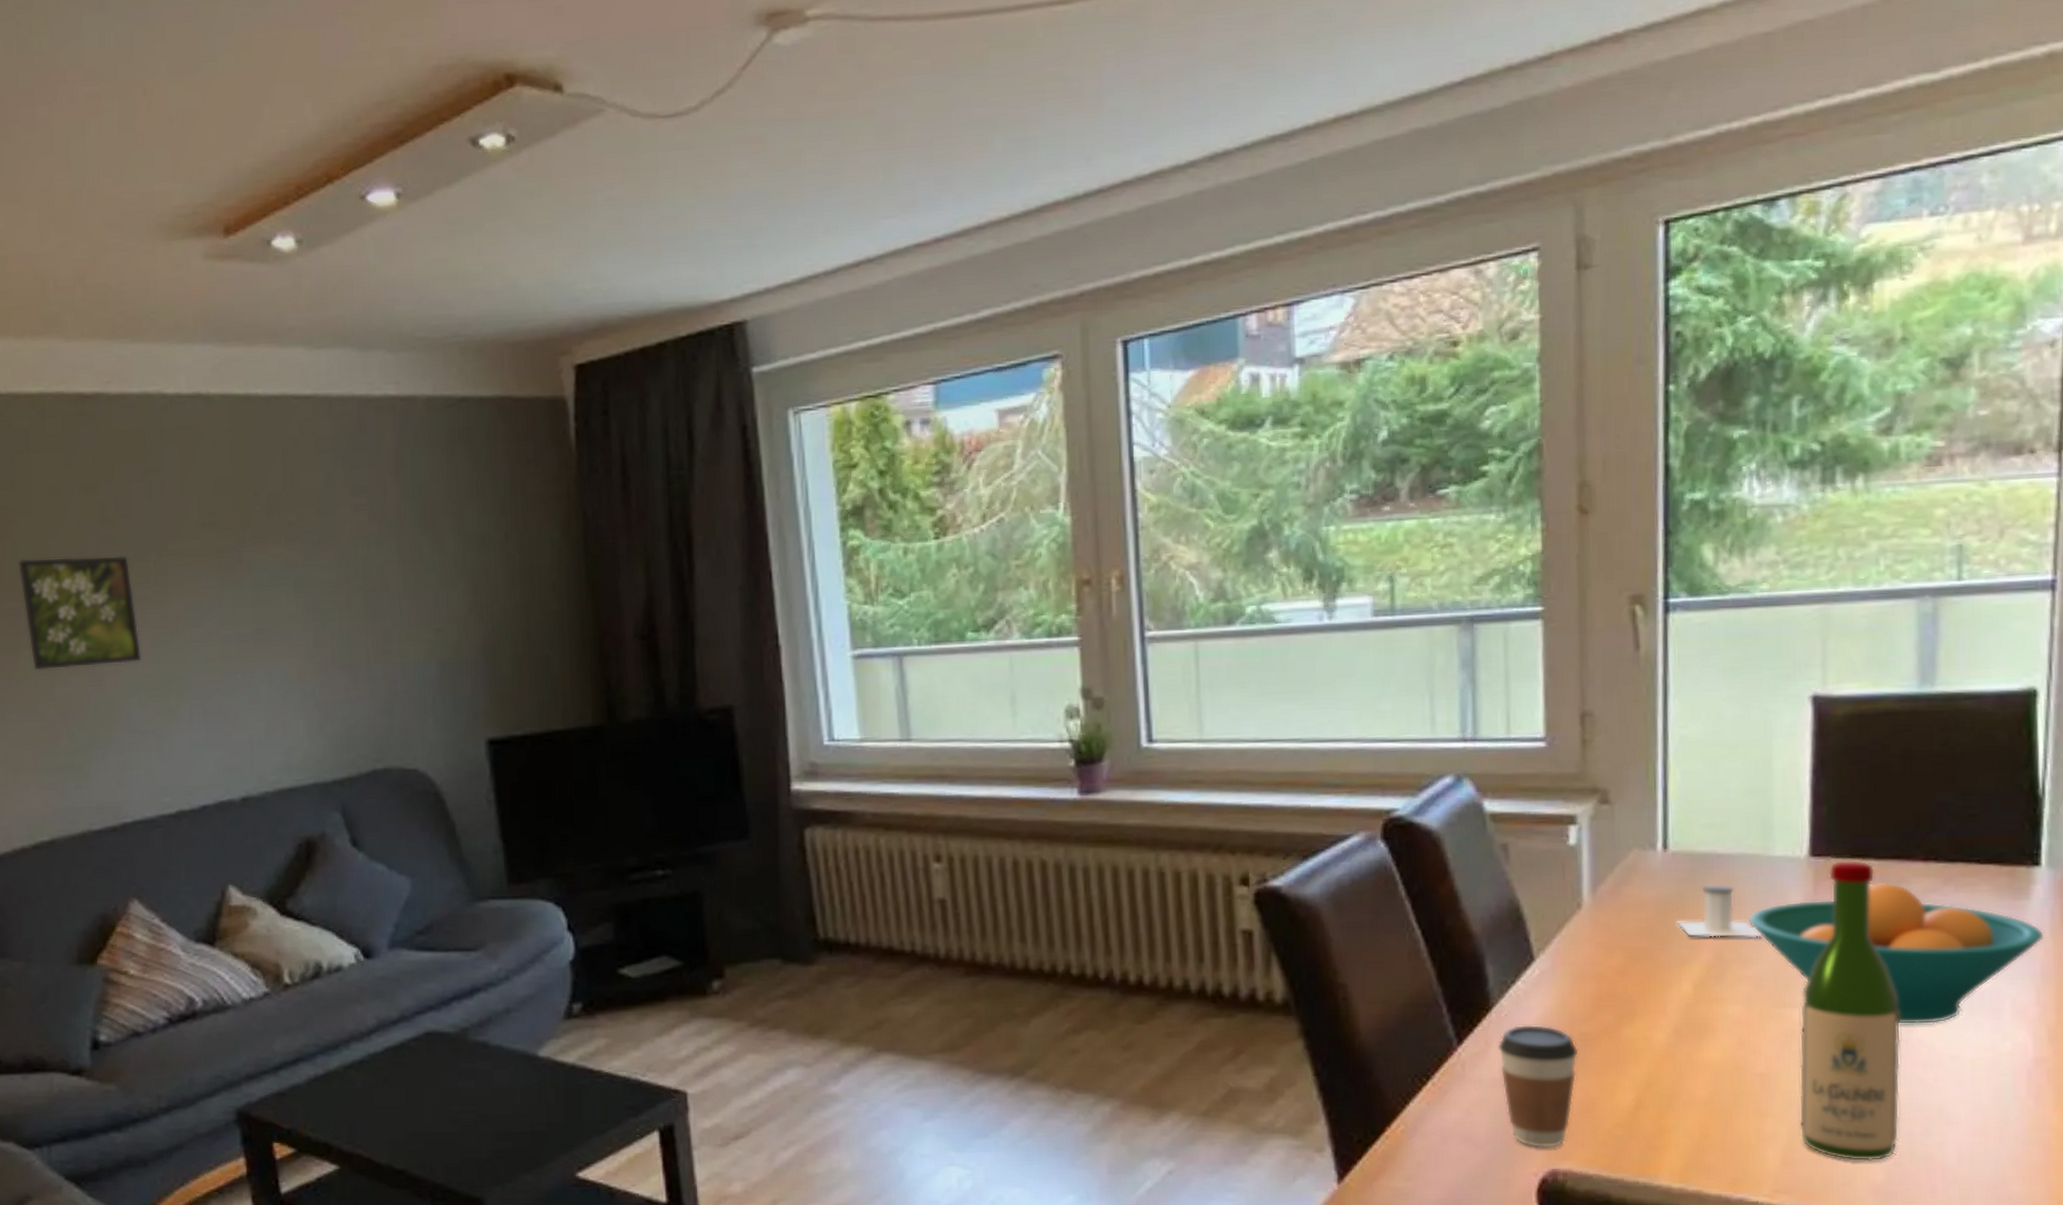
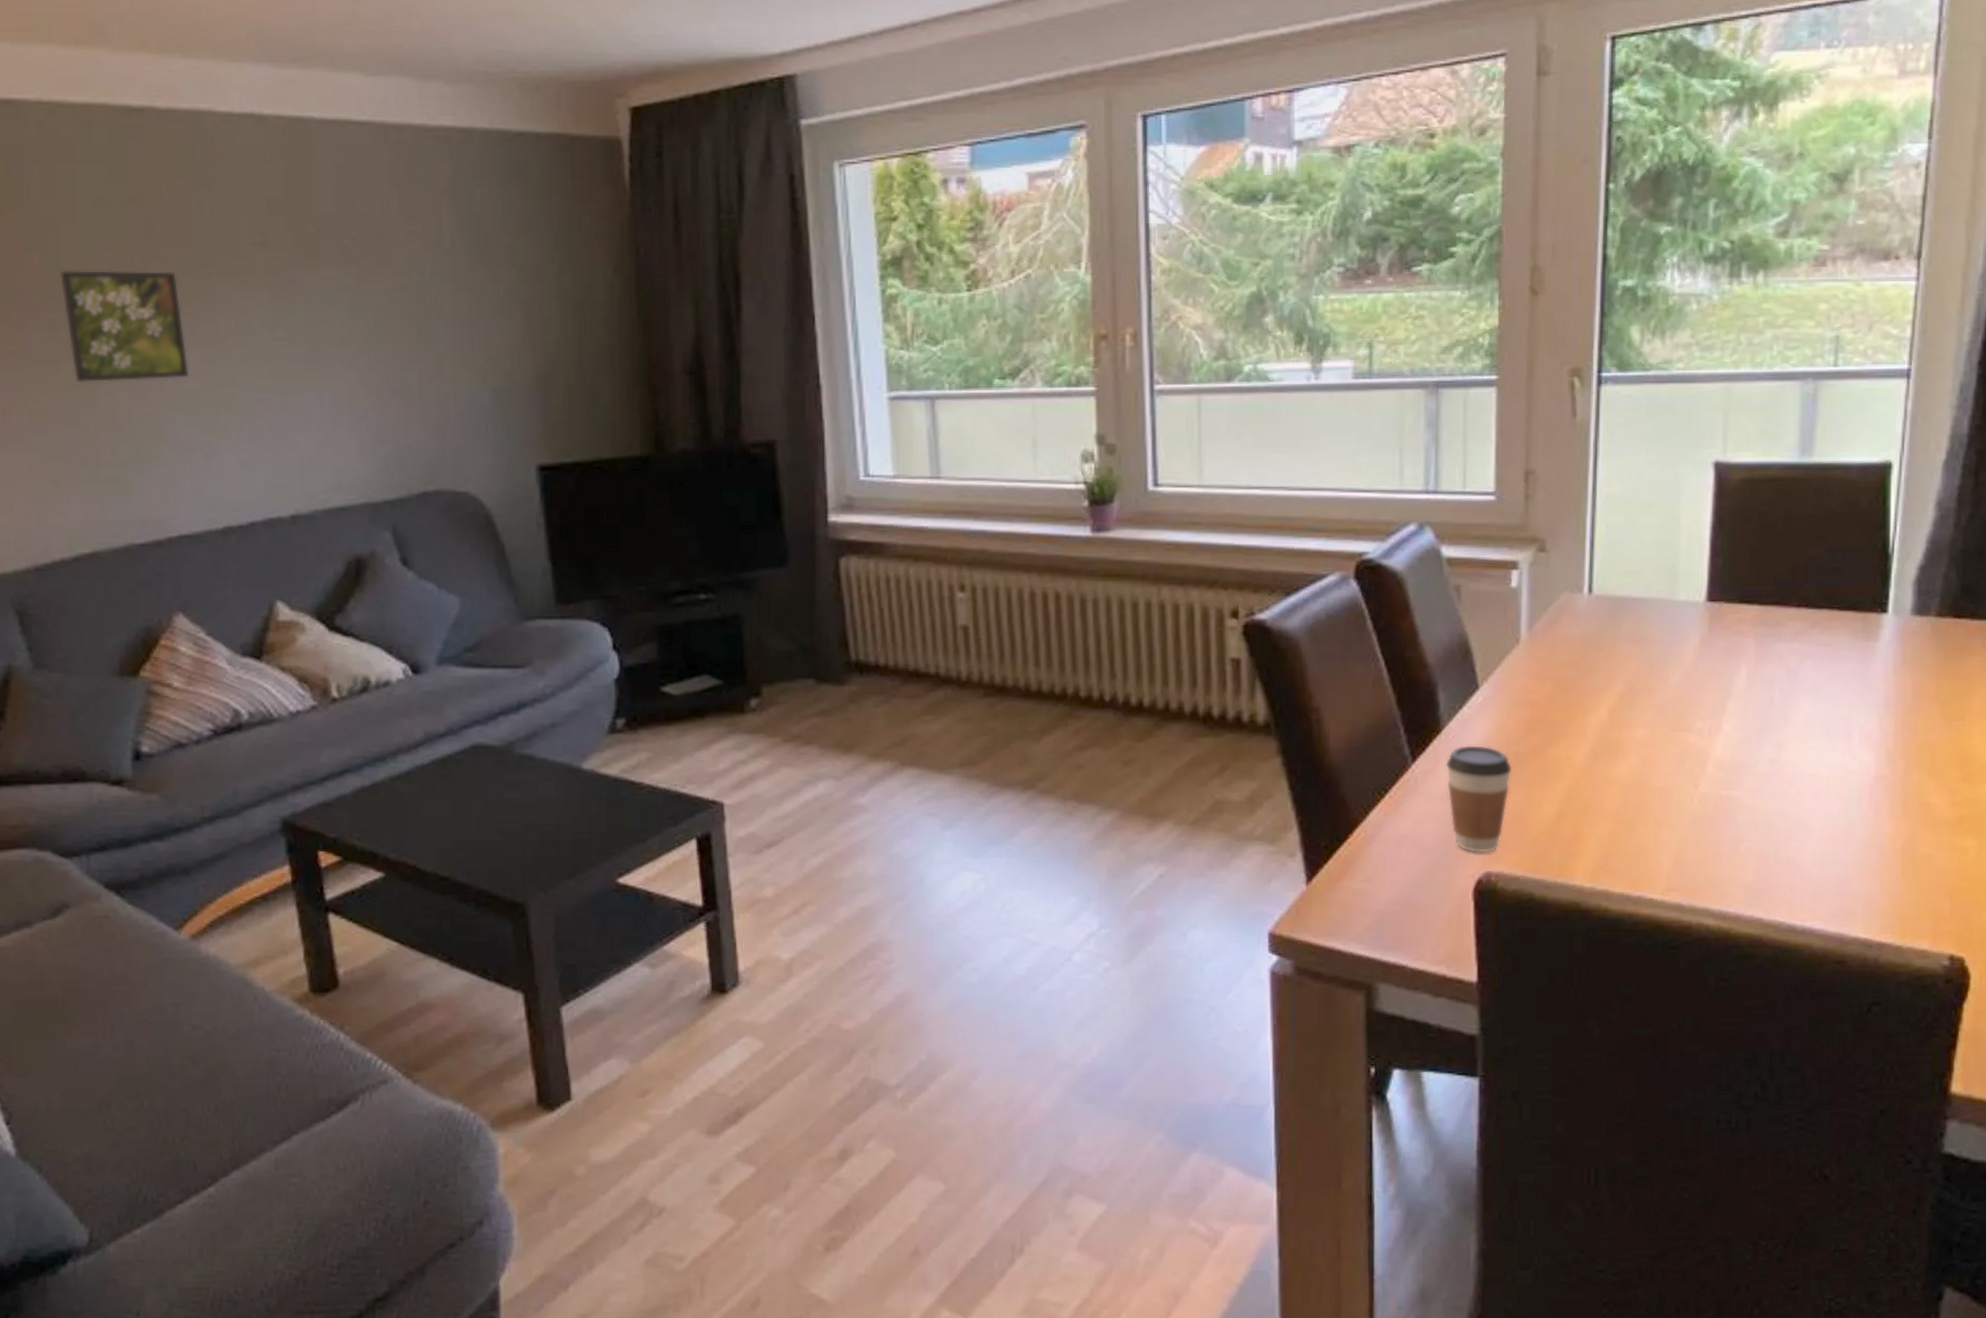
salt shaker: present [1676,883,1762,938] -> none [1596,623,1665,671]
fruit bowl: present [1748,882,2044,1025] -> none [1655,625,1888,747]
wine bottle: present [1798,859,1901,1162] -> none [1689,605,1773,864]

